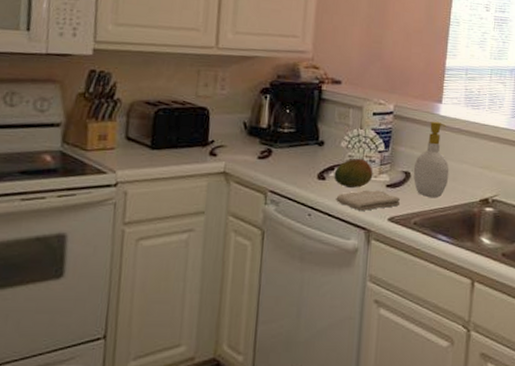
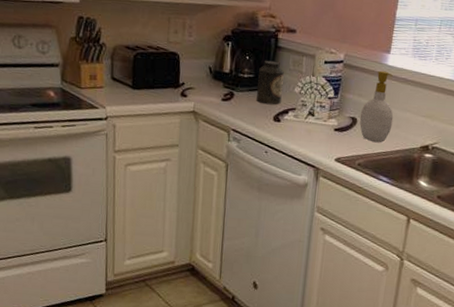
canister: none [298,113,329,162] -> present [256,60,284,105]
fruit: present [334,158,373,188] -> none [287,103,323,130]
washcloth: present [336,189,401,211] -> none [289,132,347,151]

